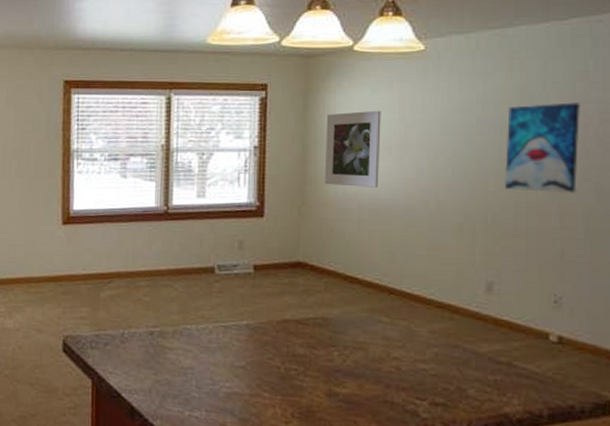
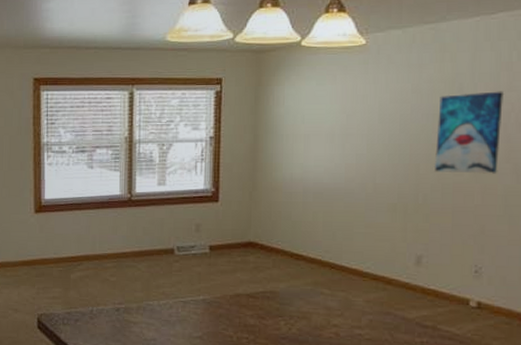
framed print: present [325,110,381,188] -> none [274,101,326,173]

